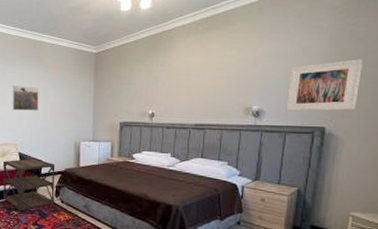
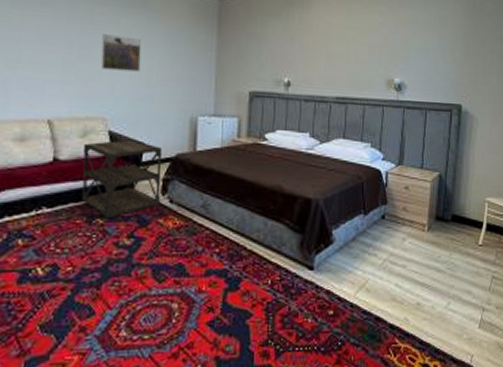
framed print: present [286,59,363,111] -> none [426,34,491,88]

